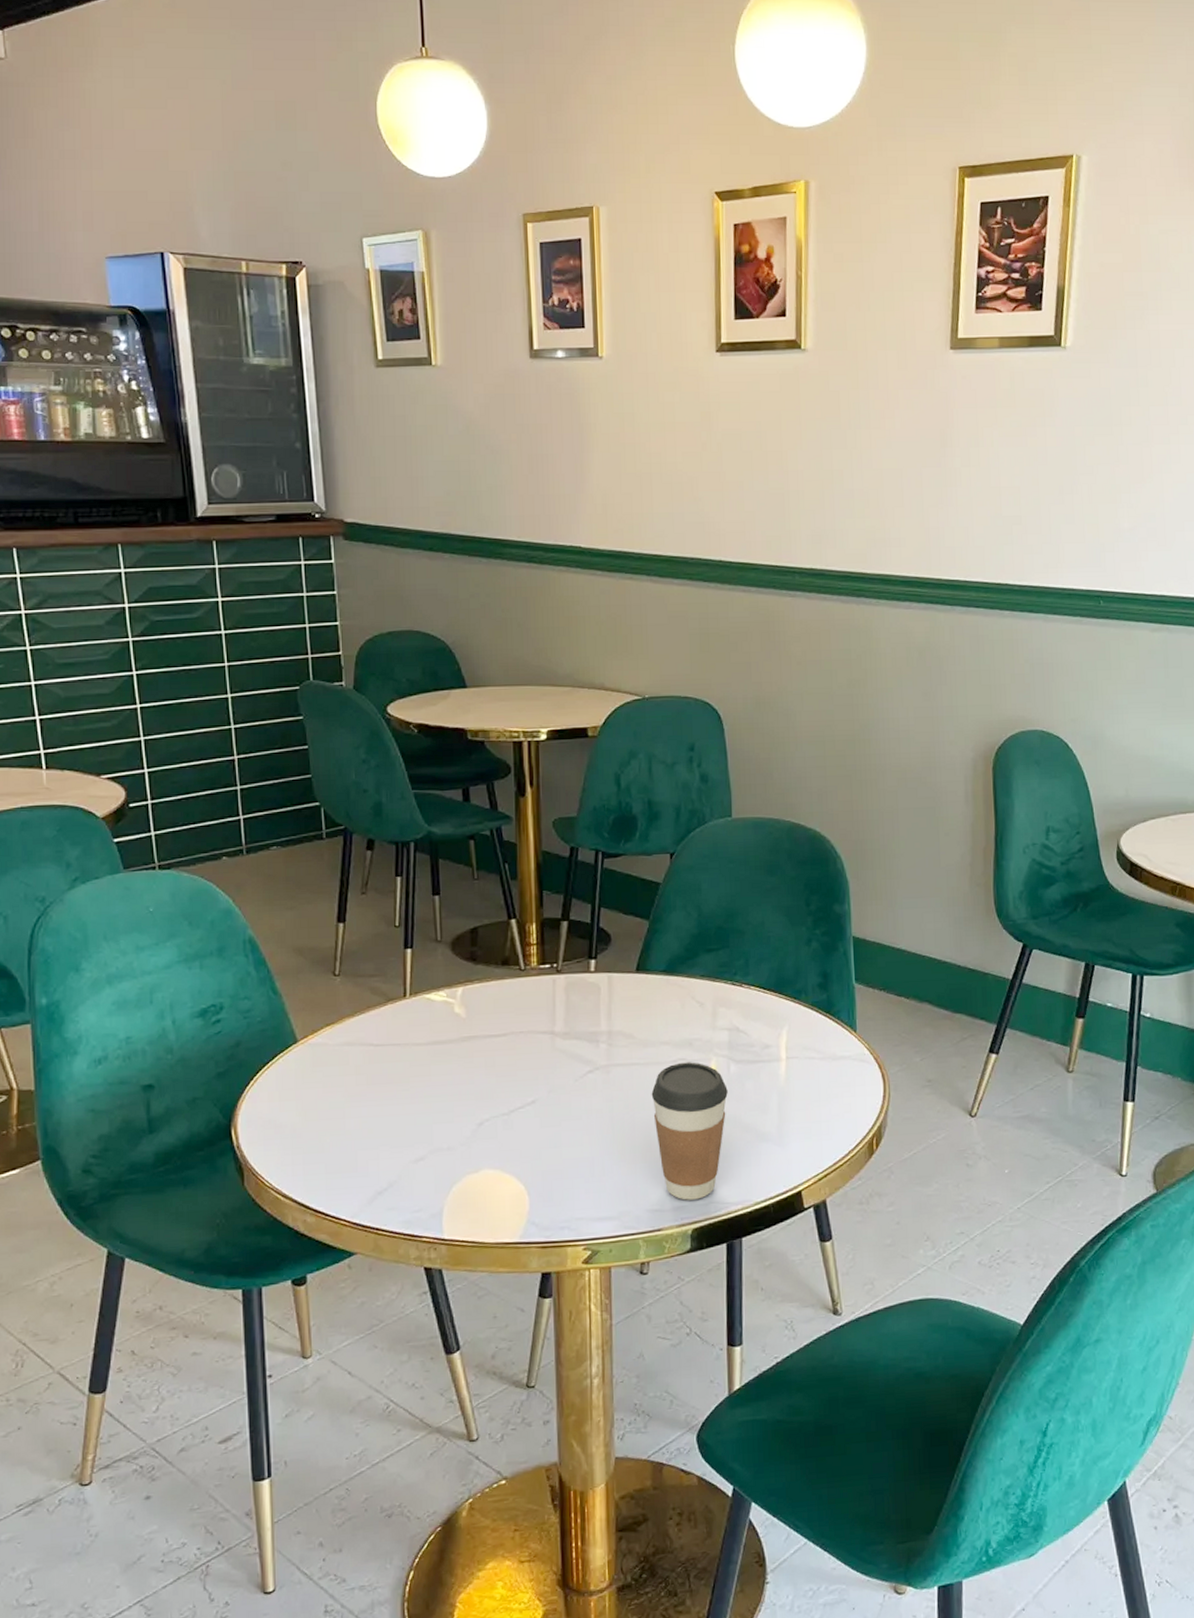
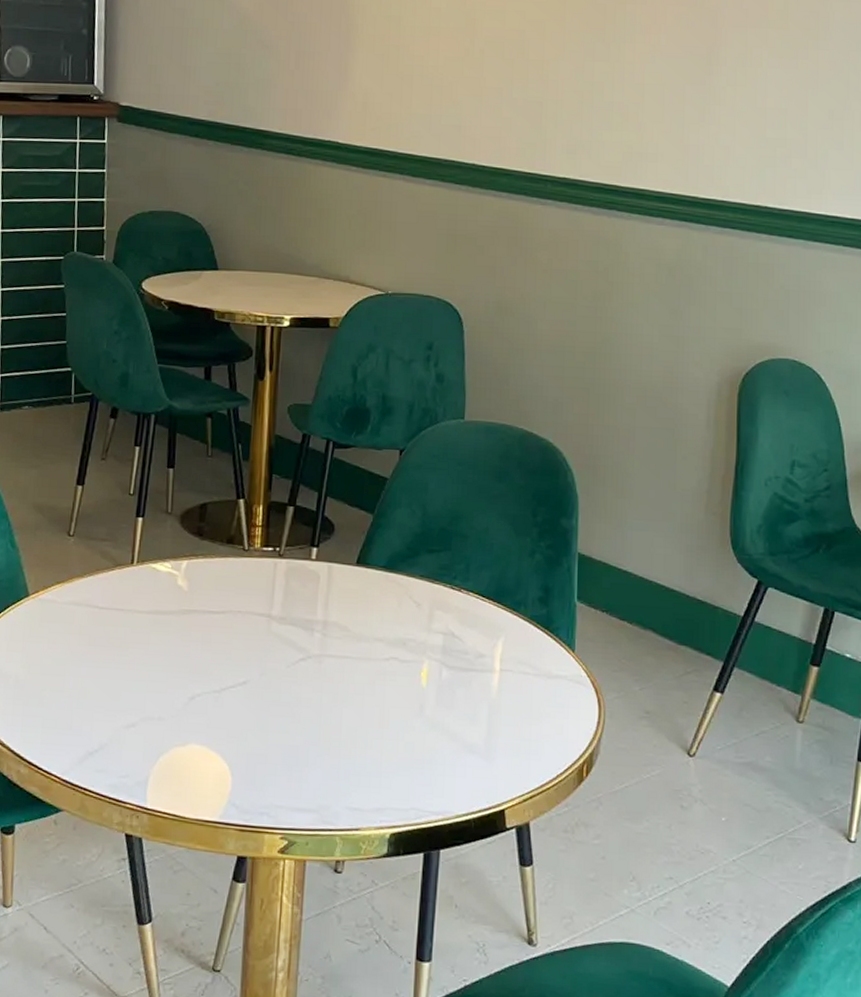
coffee cup: present [651,1062,728,1200] -> none [361,661,438,804]

